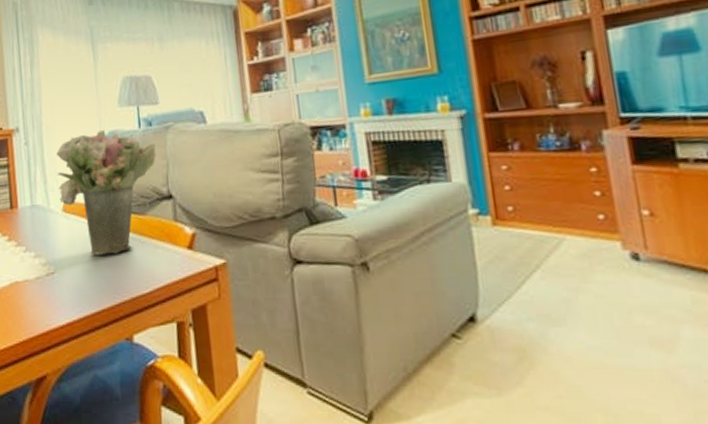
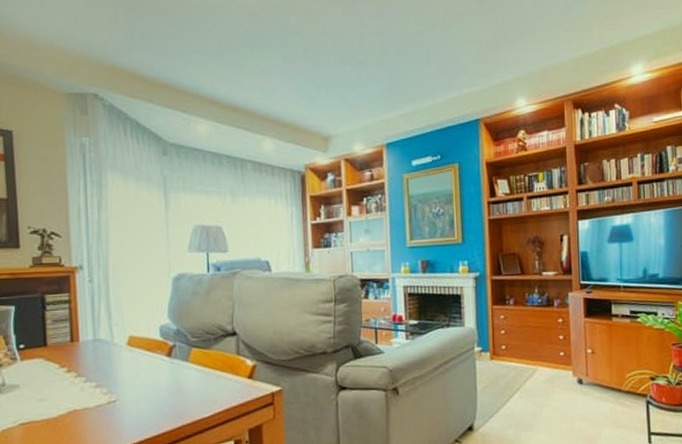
flower bouquet: present [56,129,156,255] -> none [123,271,223,385]

